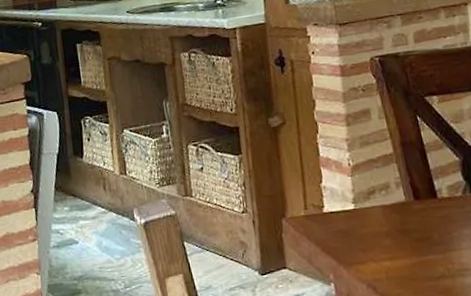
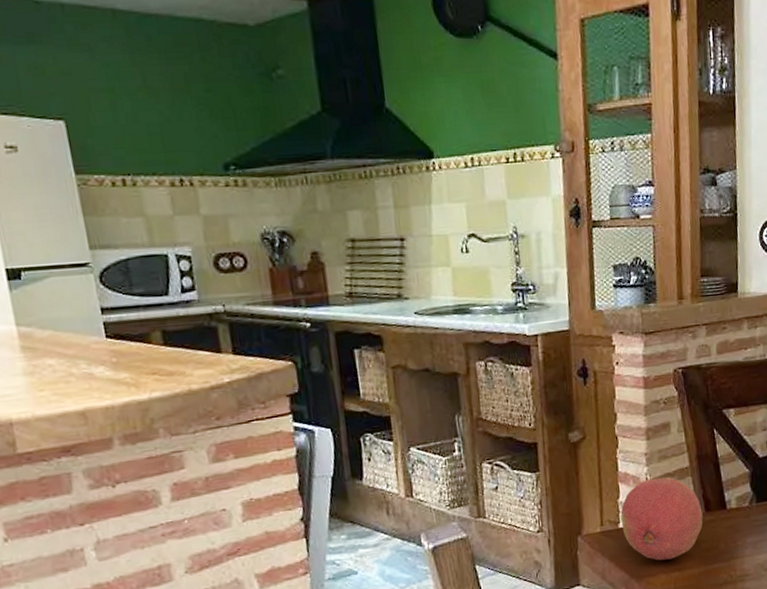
fruit: none [324,163,413,249] -> present [620,476,703,561]

